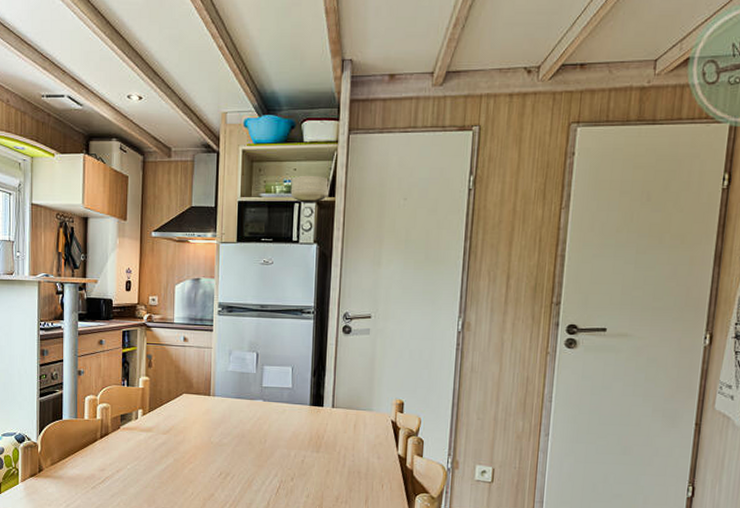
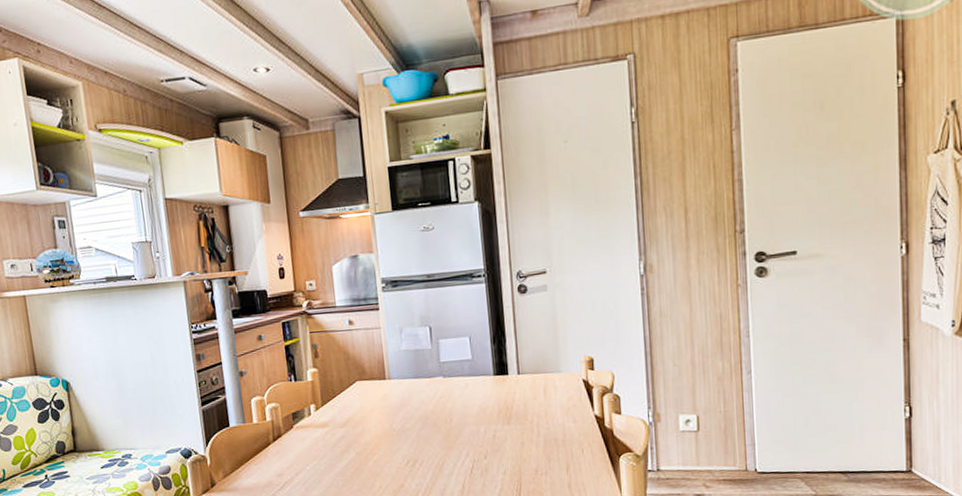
bowl: present [290,175,329,204] -> none [441,128,483,161]

